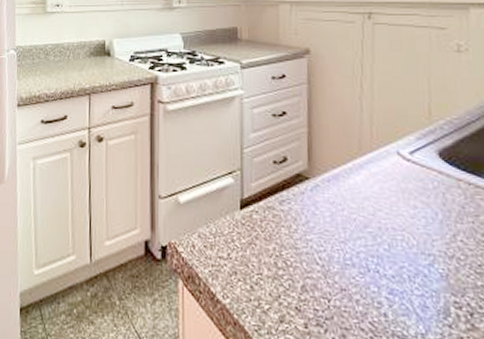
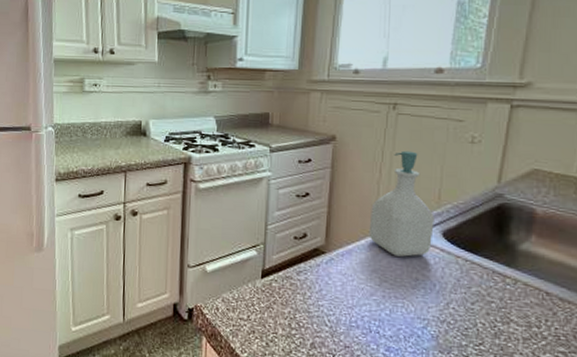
soap bottle: none [354,62,428,181] -> present [368,150,434,257]

